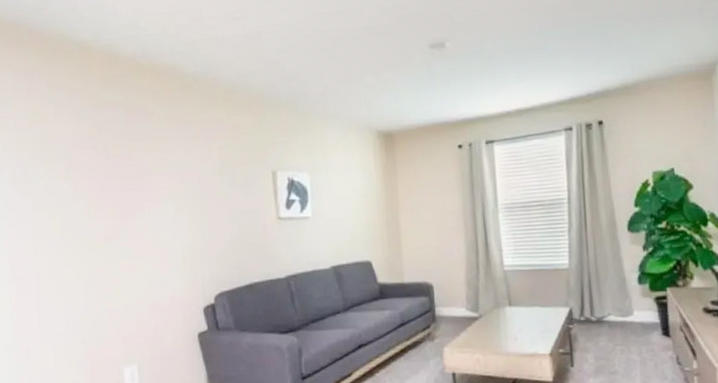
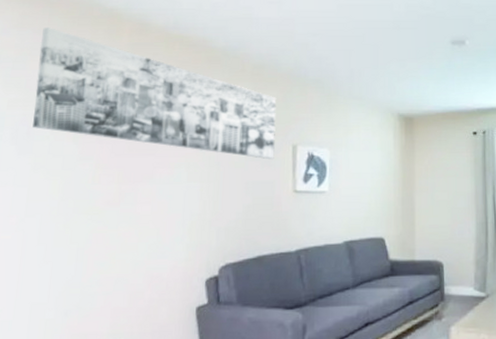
wall art: none [20,66,255,188] -> present [32,26,277,160]

